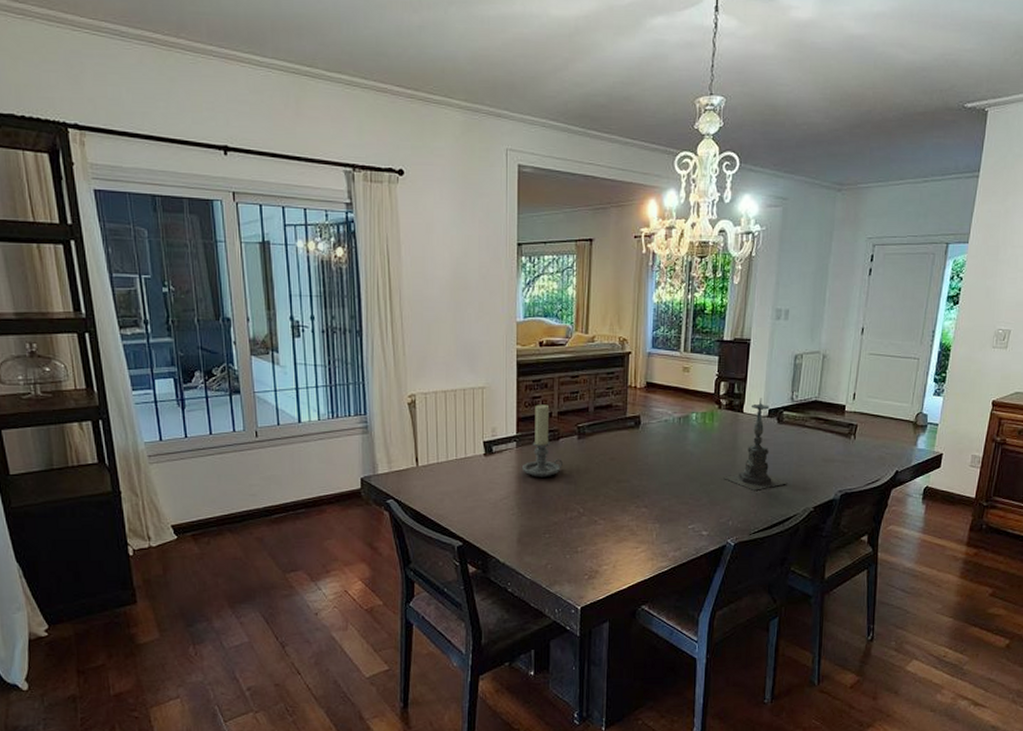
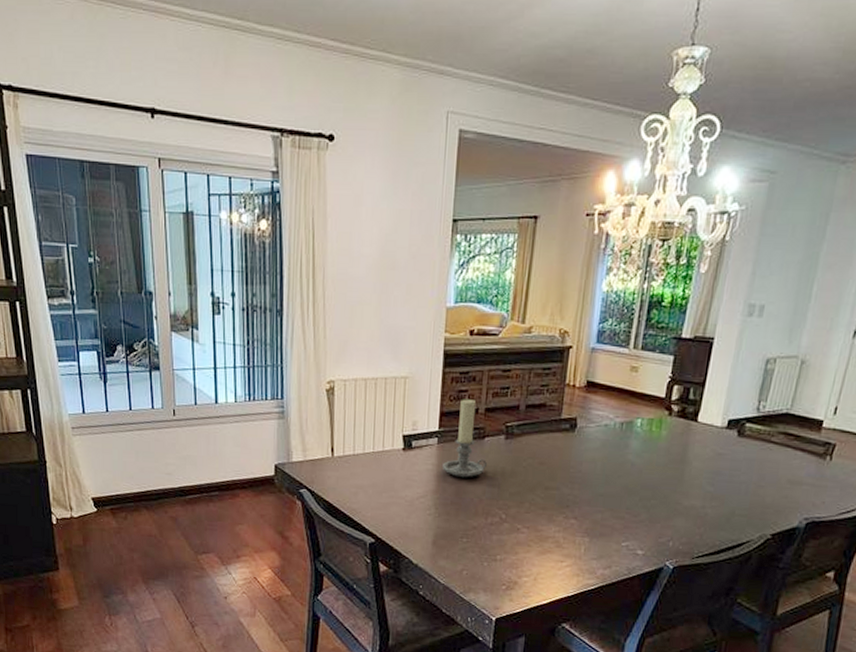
candle holder: present [723,398,787,490] -> none [667,406,743,510]

